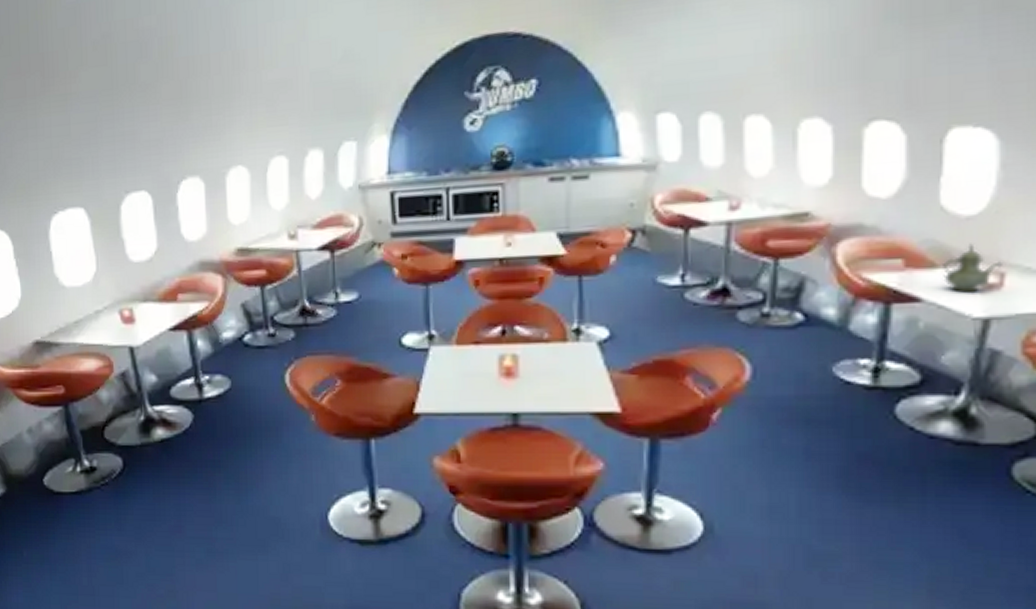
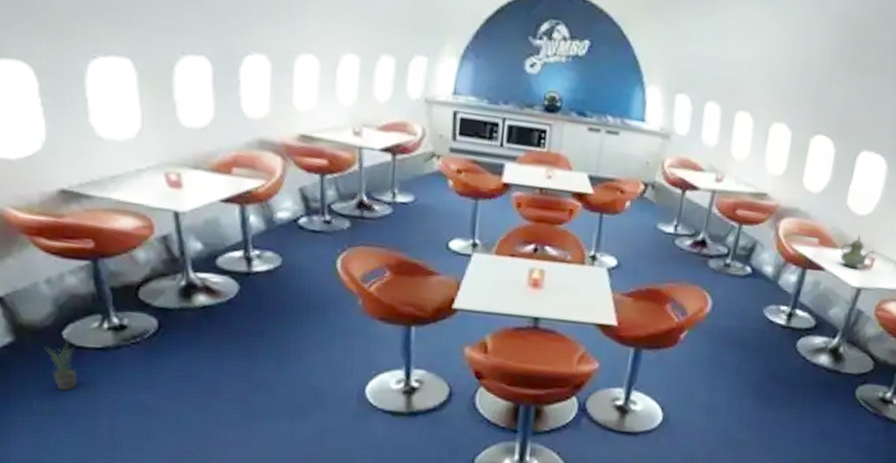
potted plant: none [30,488,58,538] -> present [45,341,78,391]

